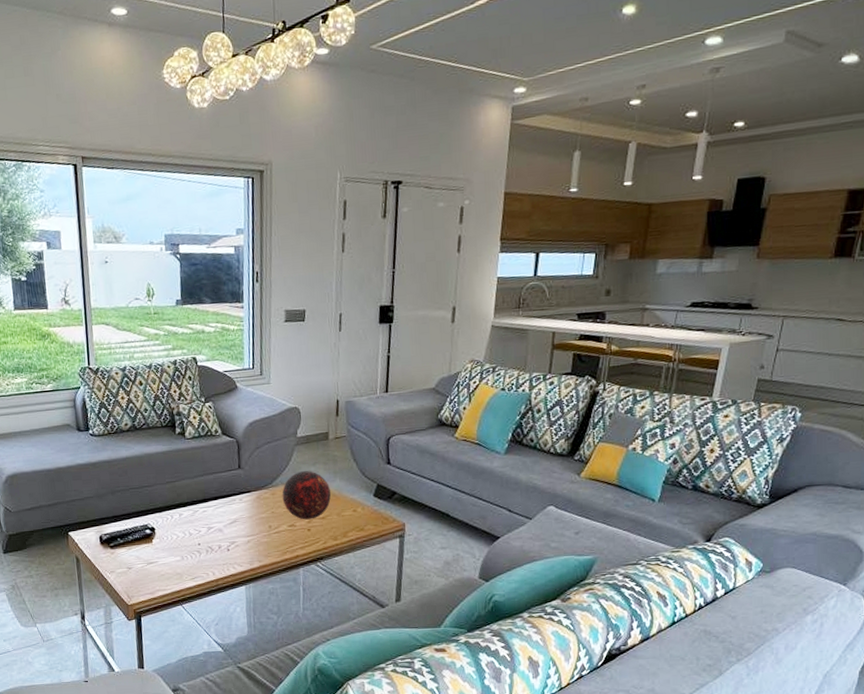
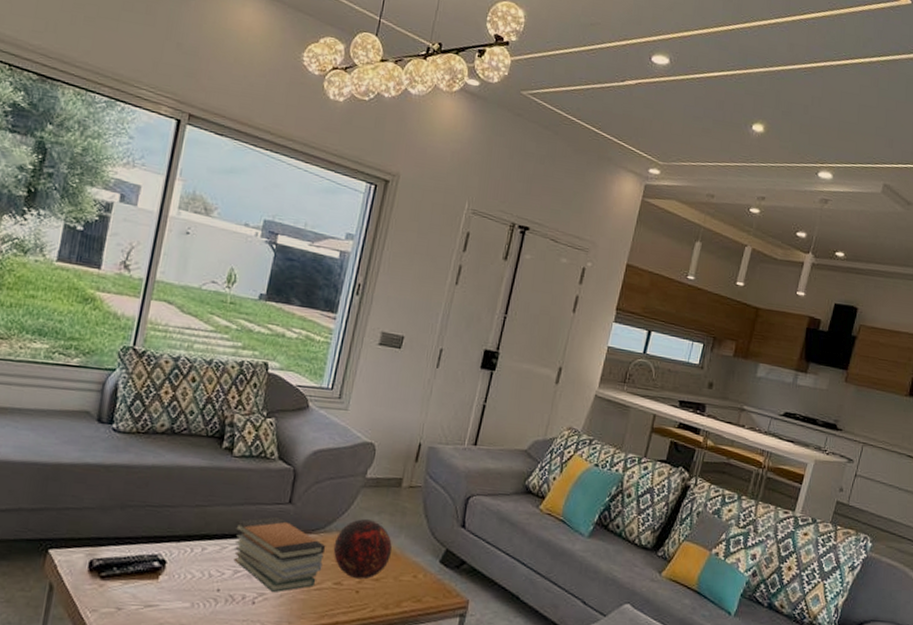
book stack: none [200,480,276,540] -> present [233,516,326,592]

